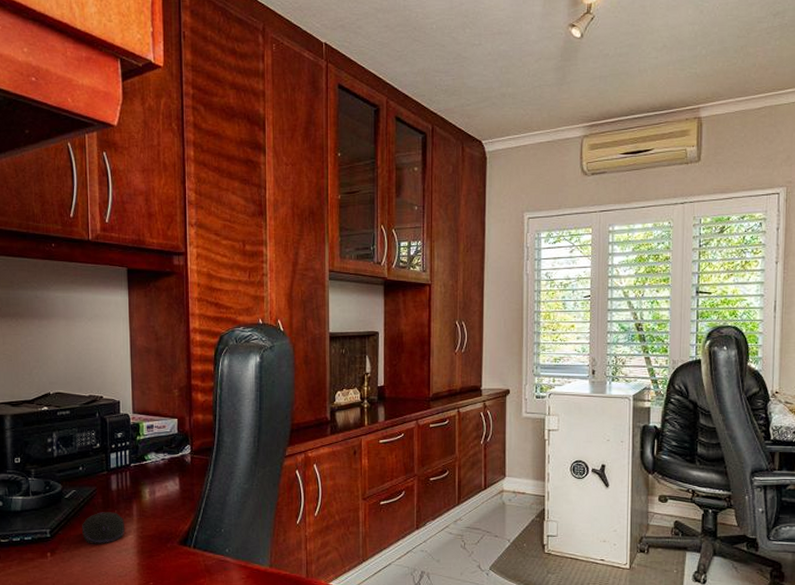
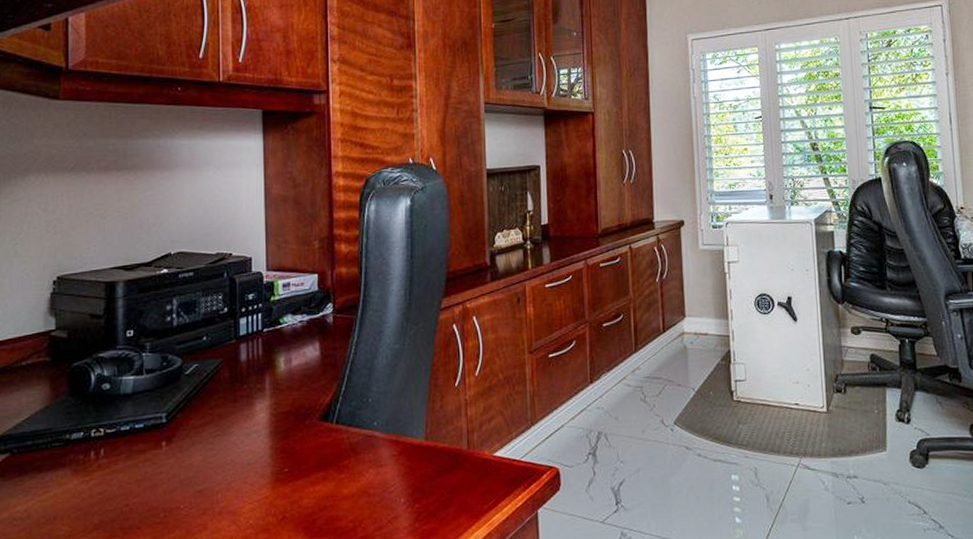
computer mouse: present [82,512,125,544] -> none [205,387,255,427]

